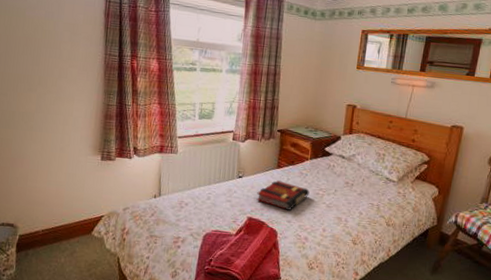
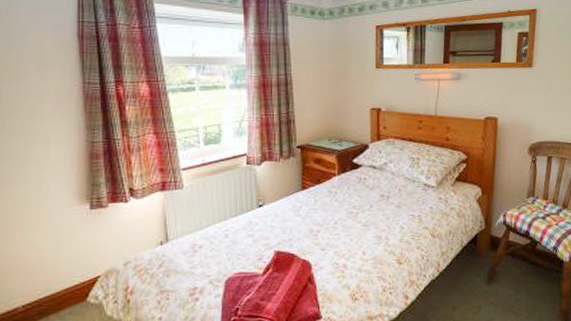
book: present [256,180,310,210] -> none [282,204,342,236]

